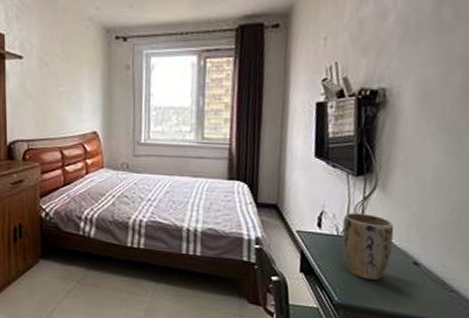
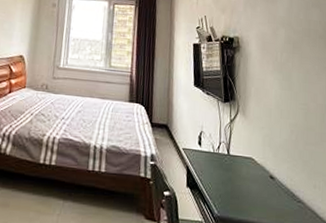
plant pot: present [341,213,394,280] -> none [217,133,254,193]

